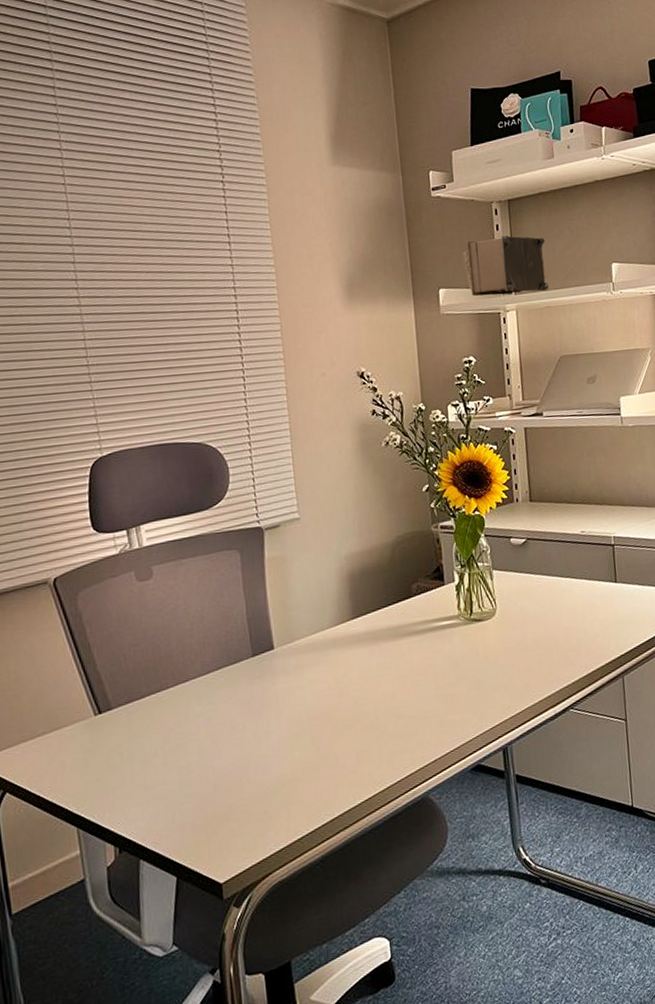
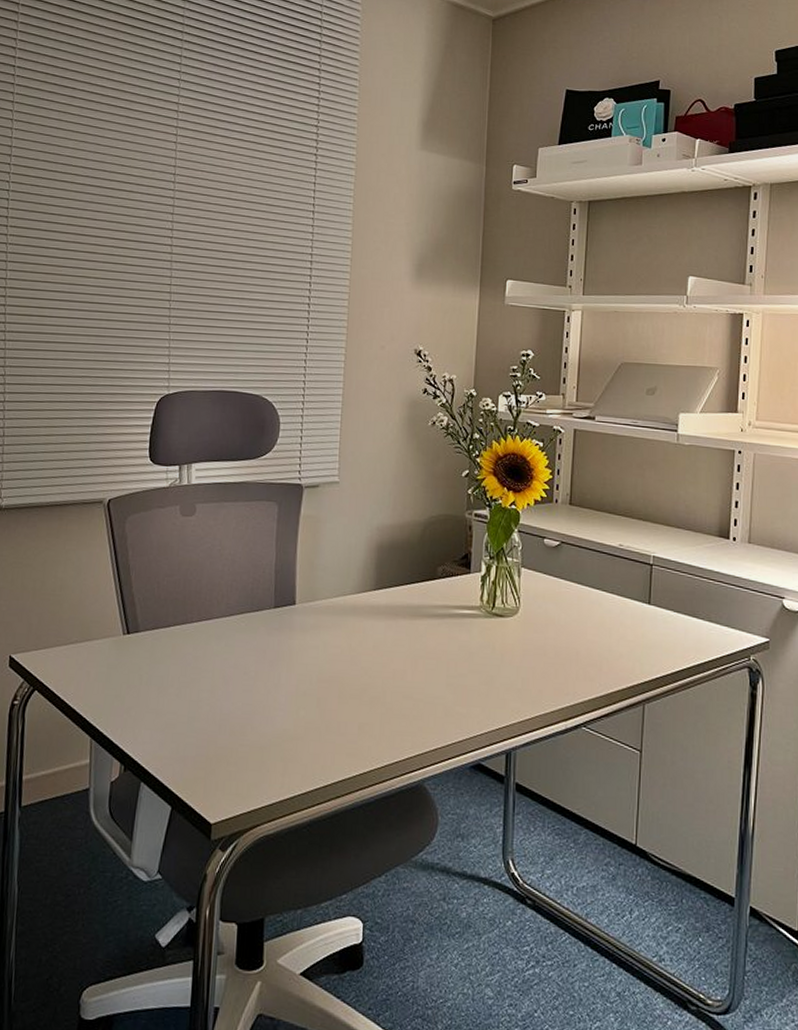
decorative box: present [462,234,549,297] -> none [533,235,621,295]

